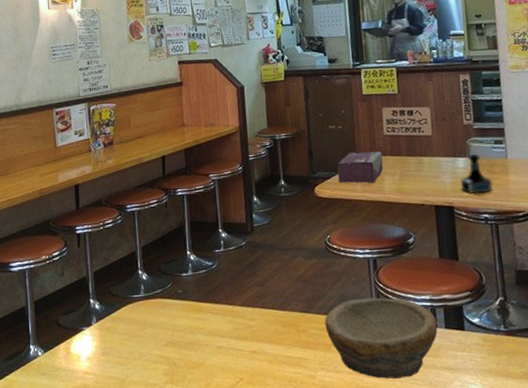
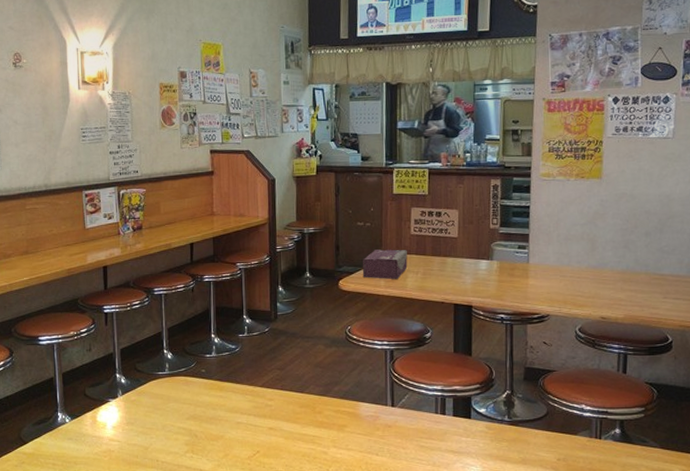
bowl: present [324,297,438,380] -> none [340,385,446,459]
tequila bottle: present [460,153,493,194] -> none [481,257,513,295]

